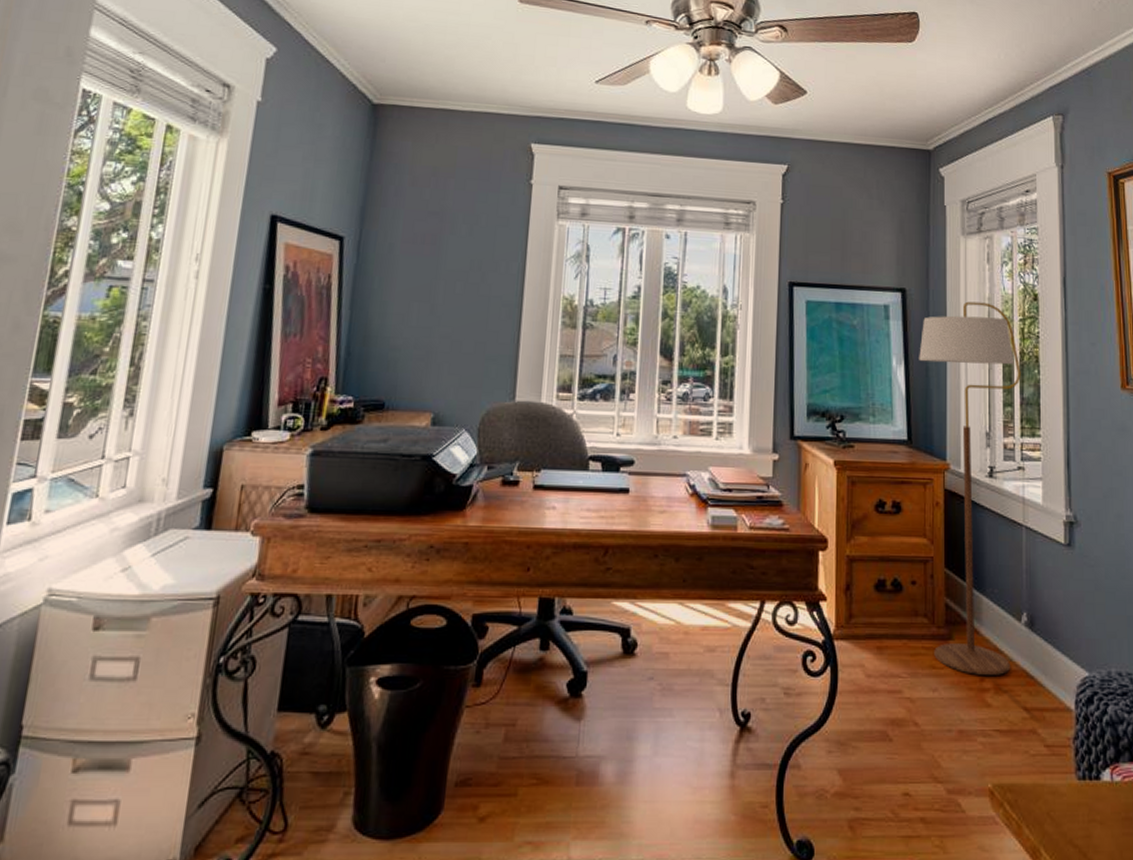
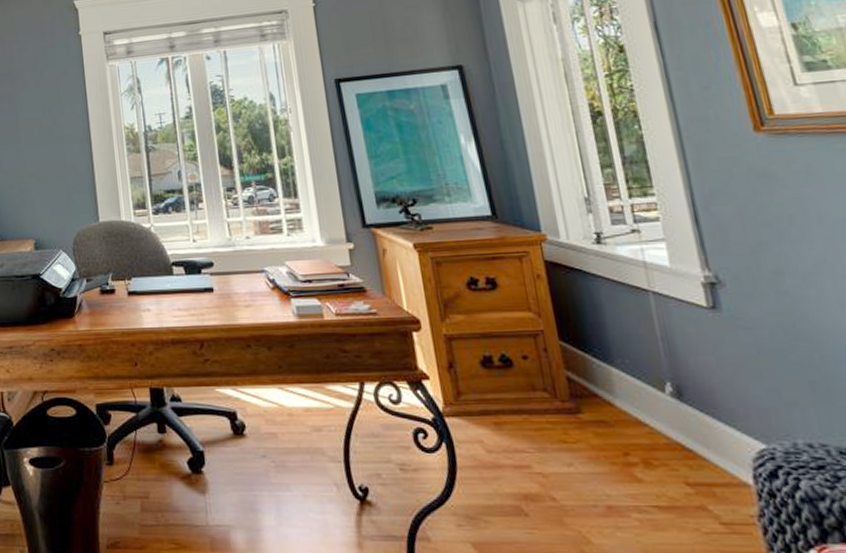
floor lamp: present [919,301,1021,675] -> none [488,64,660,449]

